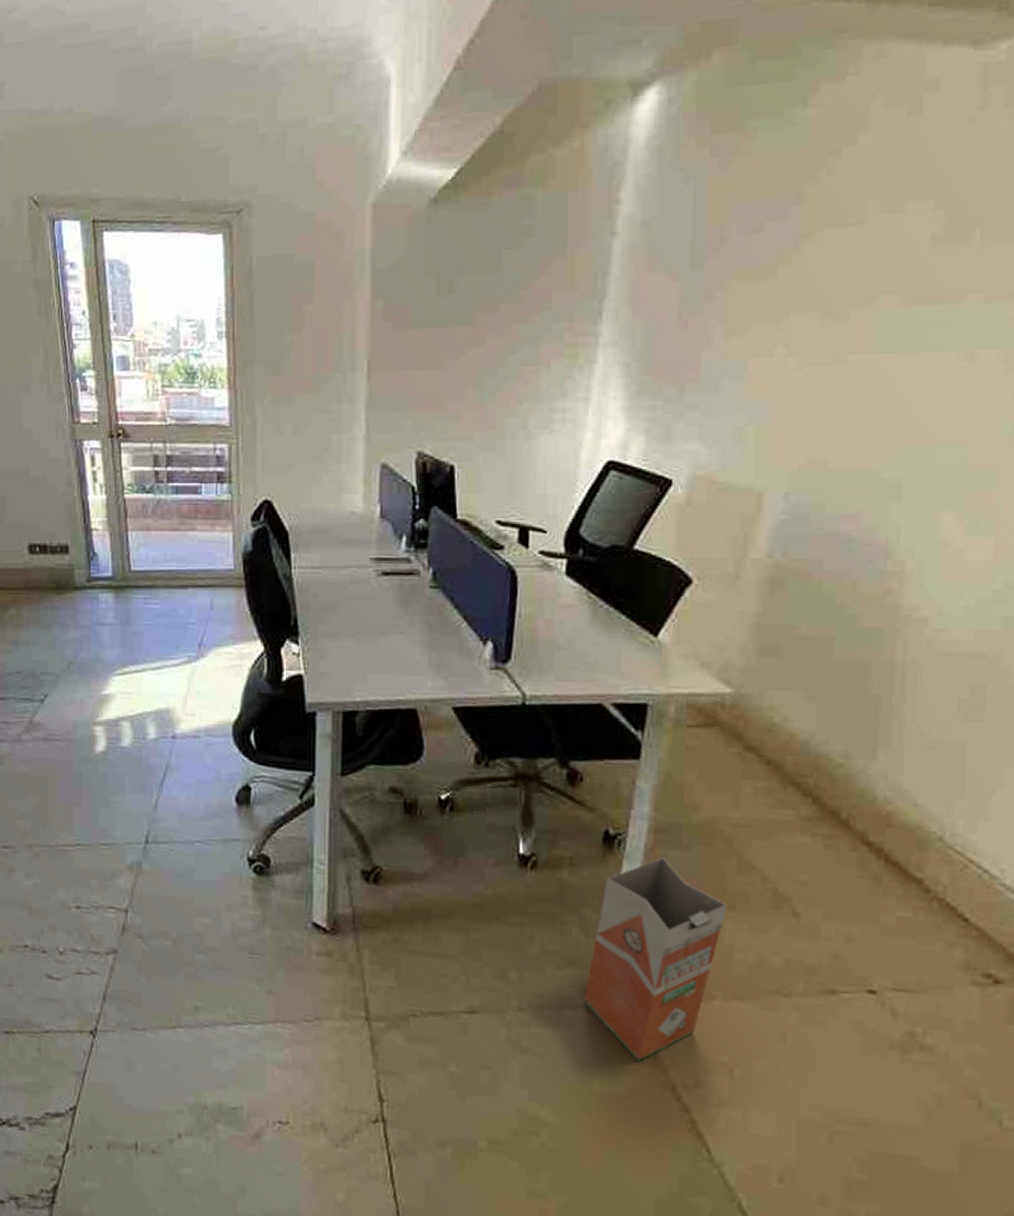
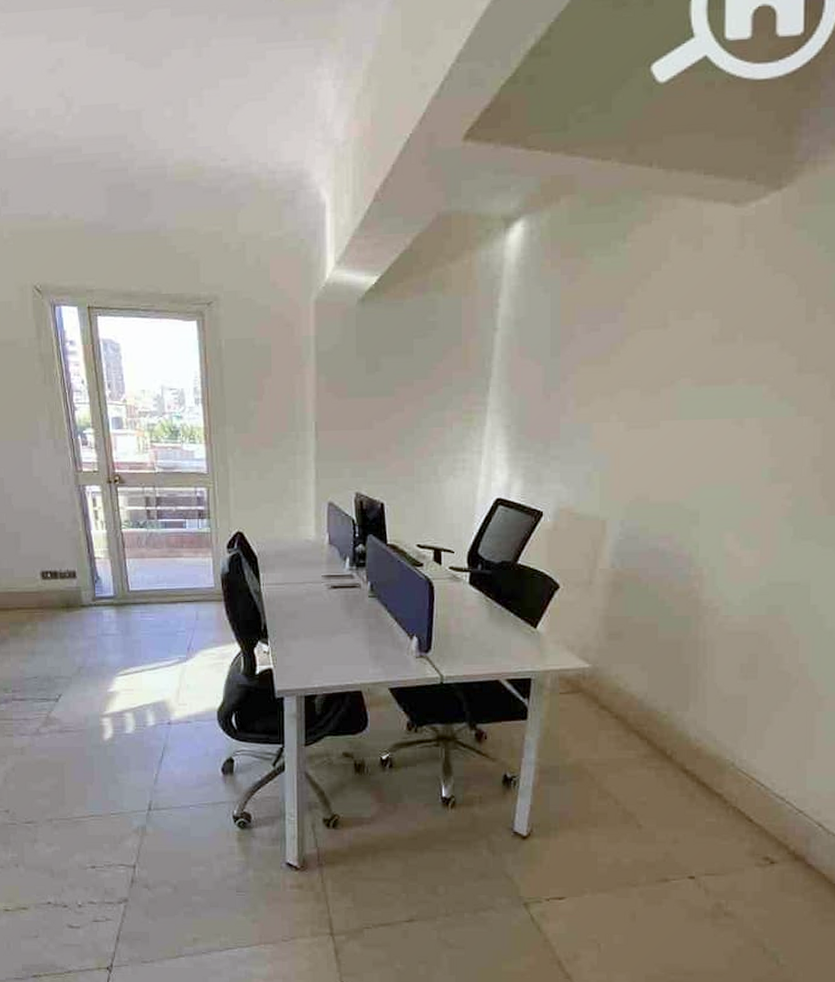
waste bin: present [584,857,727,1062] -> none [494,792,592,945]

